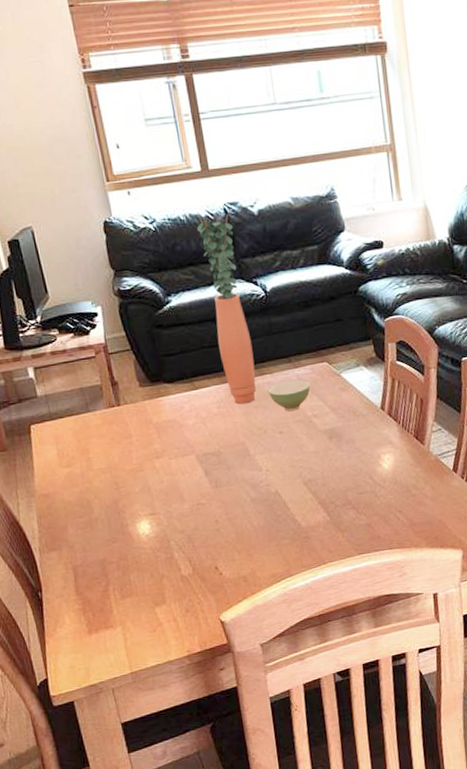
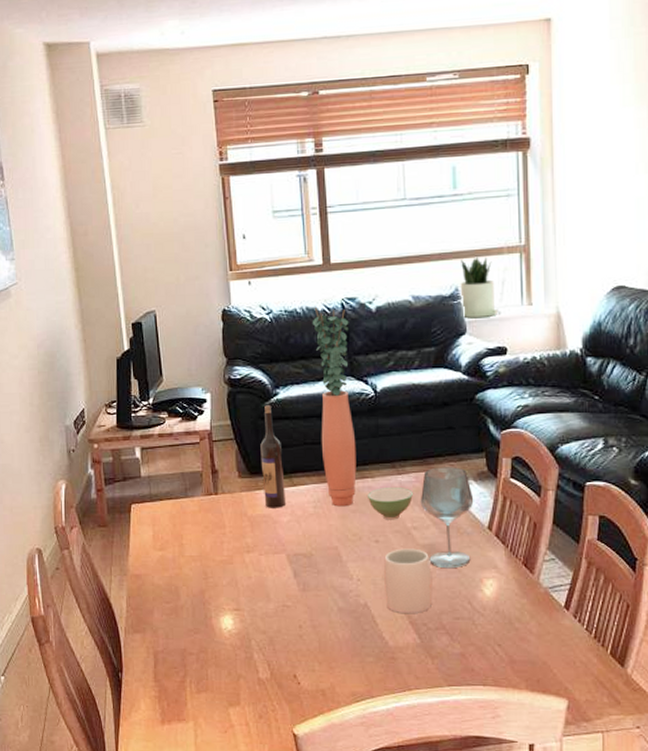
wine bottle: none [158,313,191,413] -> present [260,405,287,508]
mug: none [289,435,337,496] -> present [384,548,433,614]
wine glass: none [317,355,369,449] -> present [420,467,474,568]
planter: none [334,157,373,216] -> present [460,256,499,319]

